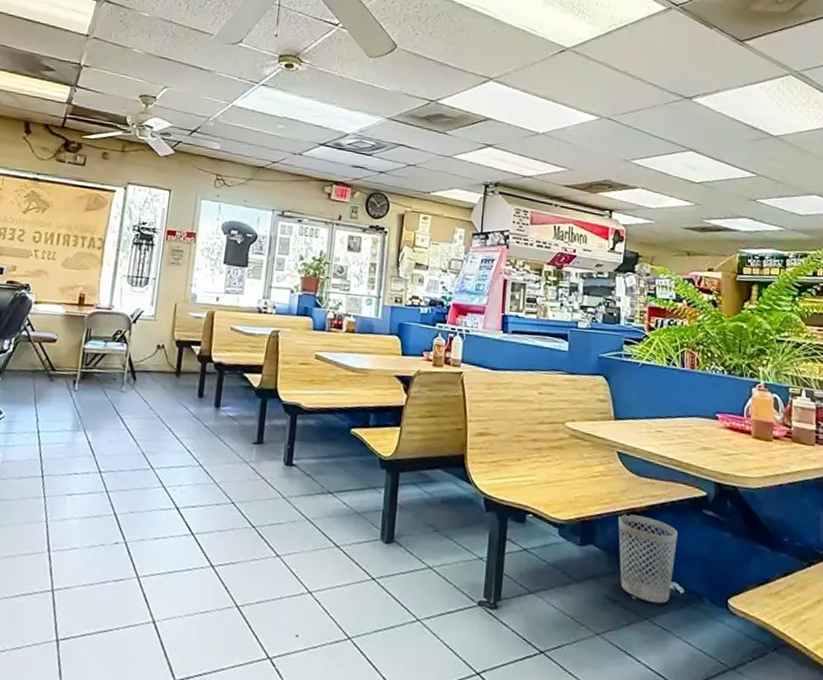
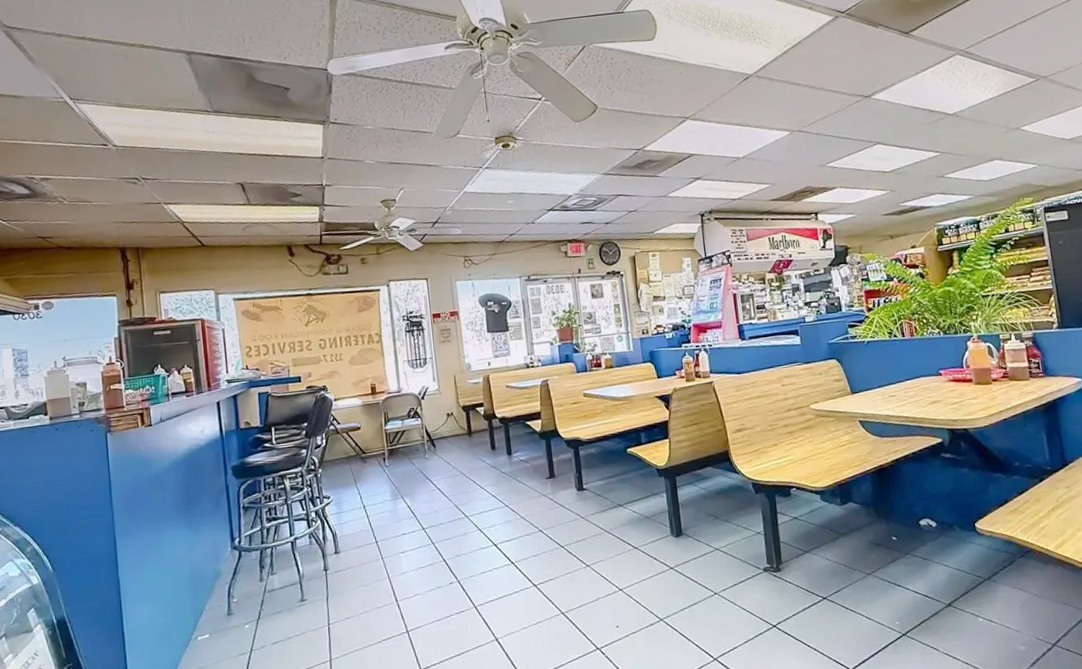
wastebasket: present [618,514,677,604] -> none [870,469,925,540]

